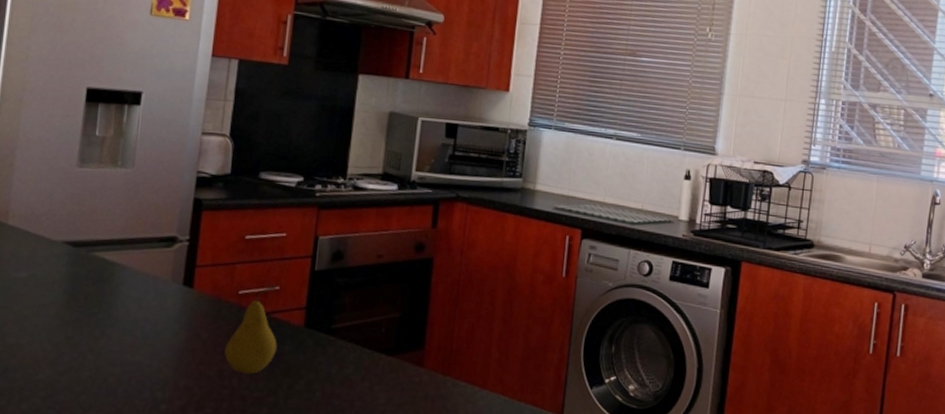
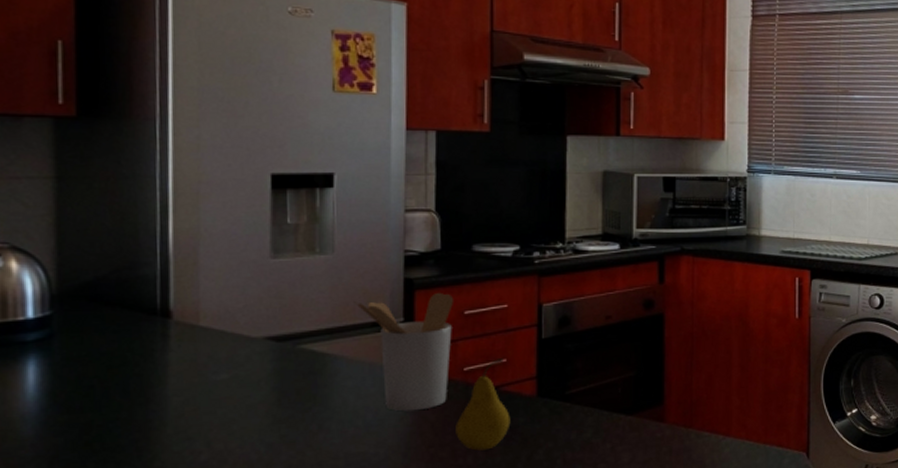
utensil holder: none [146,215,238,328] -> present [353,293,455,412]

